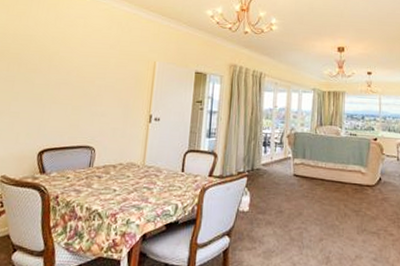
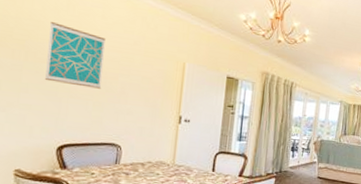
wall art: none [33,35,85,93] -> present [45,22,105,89]

